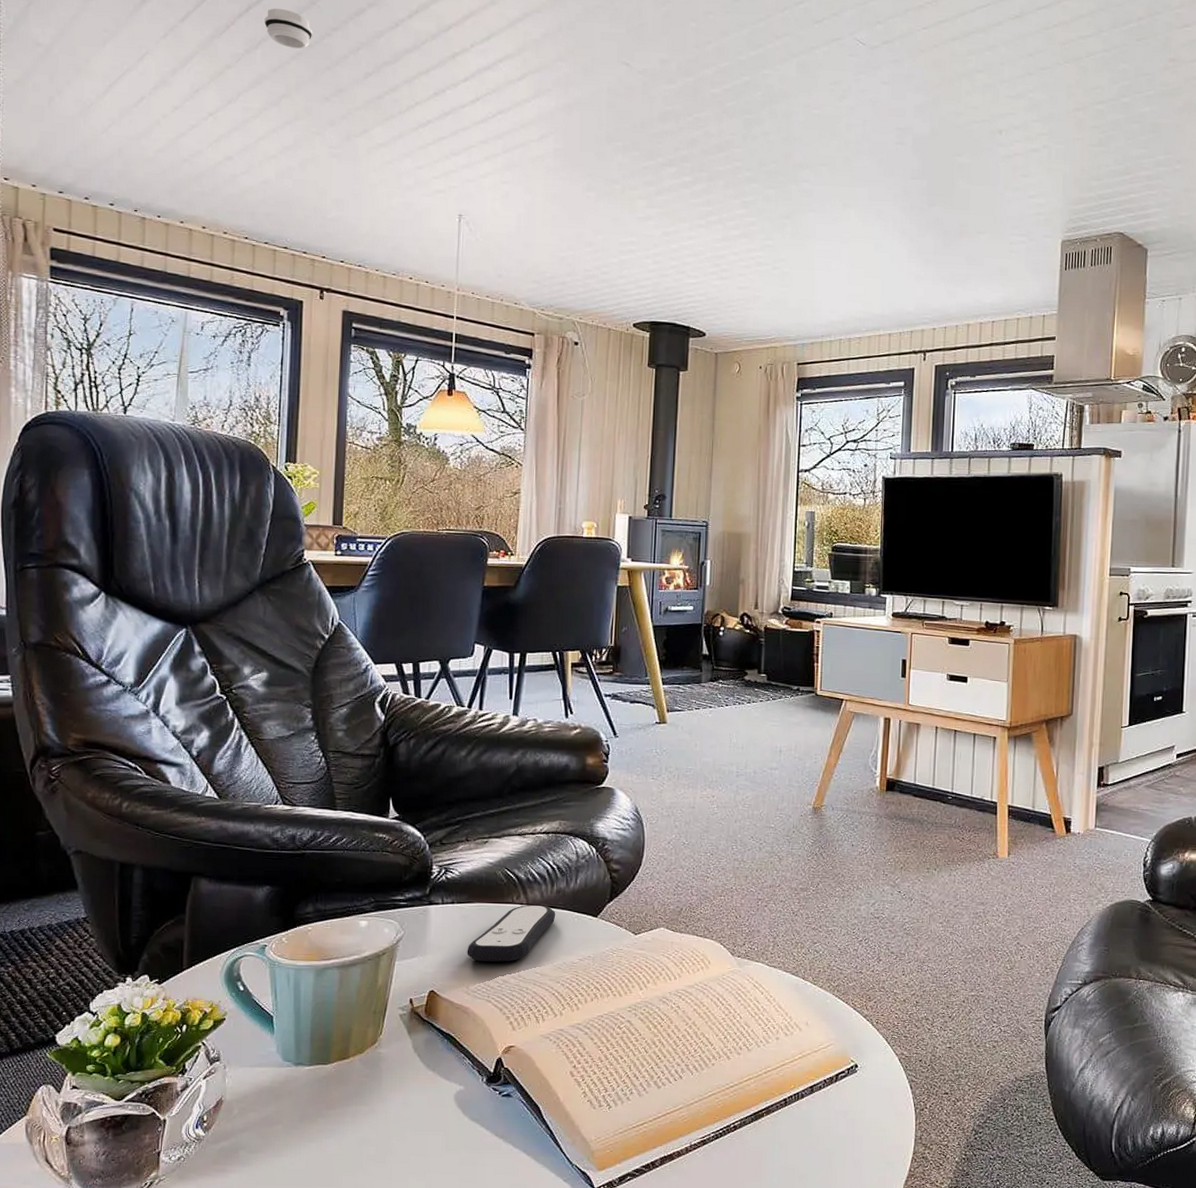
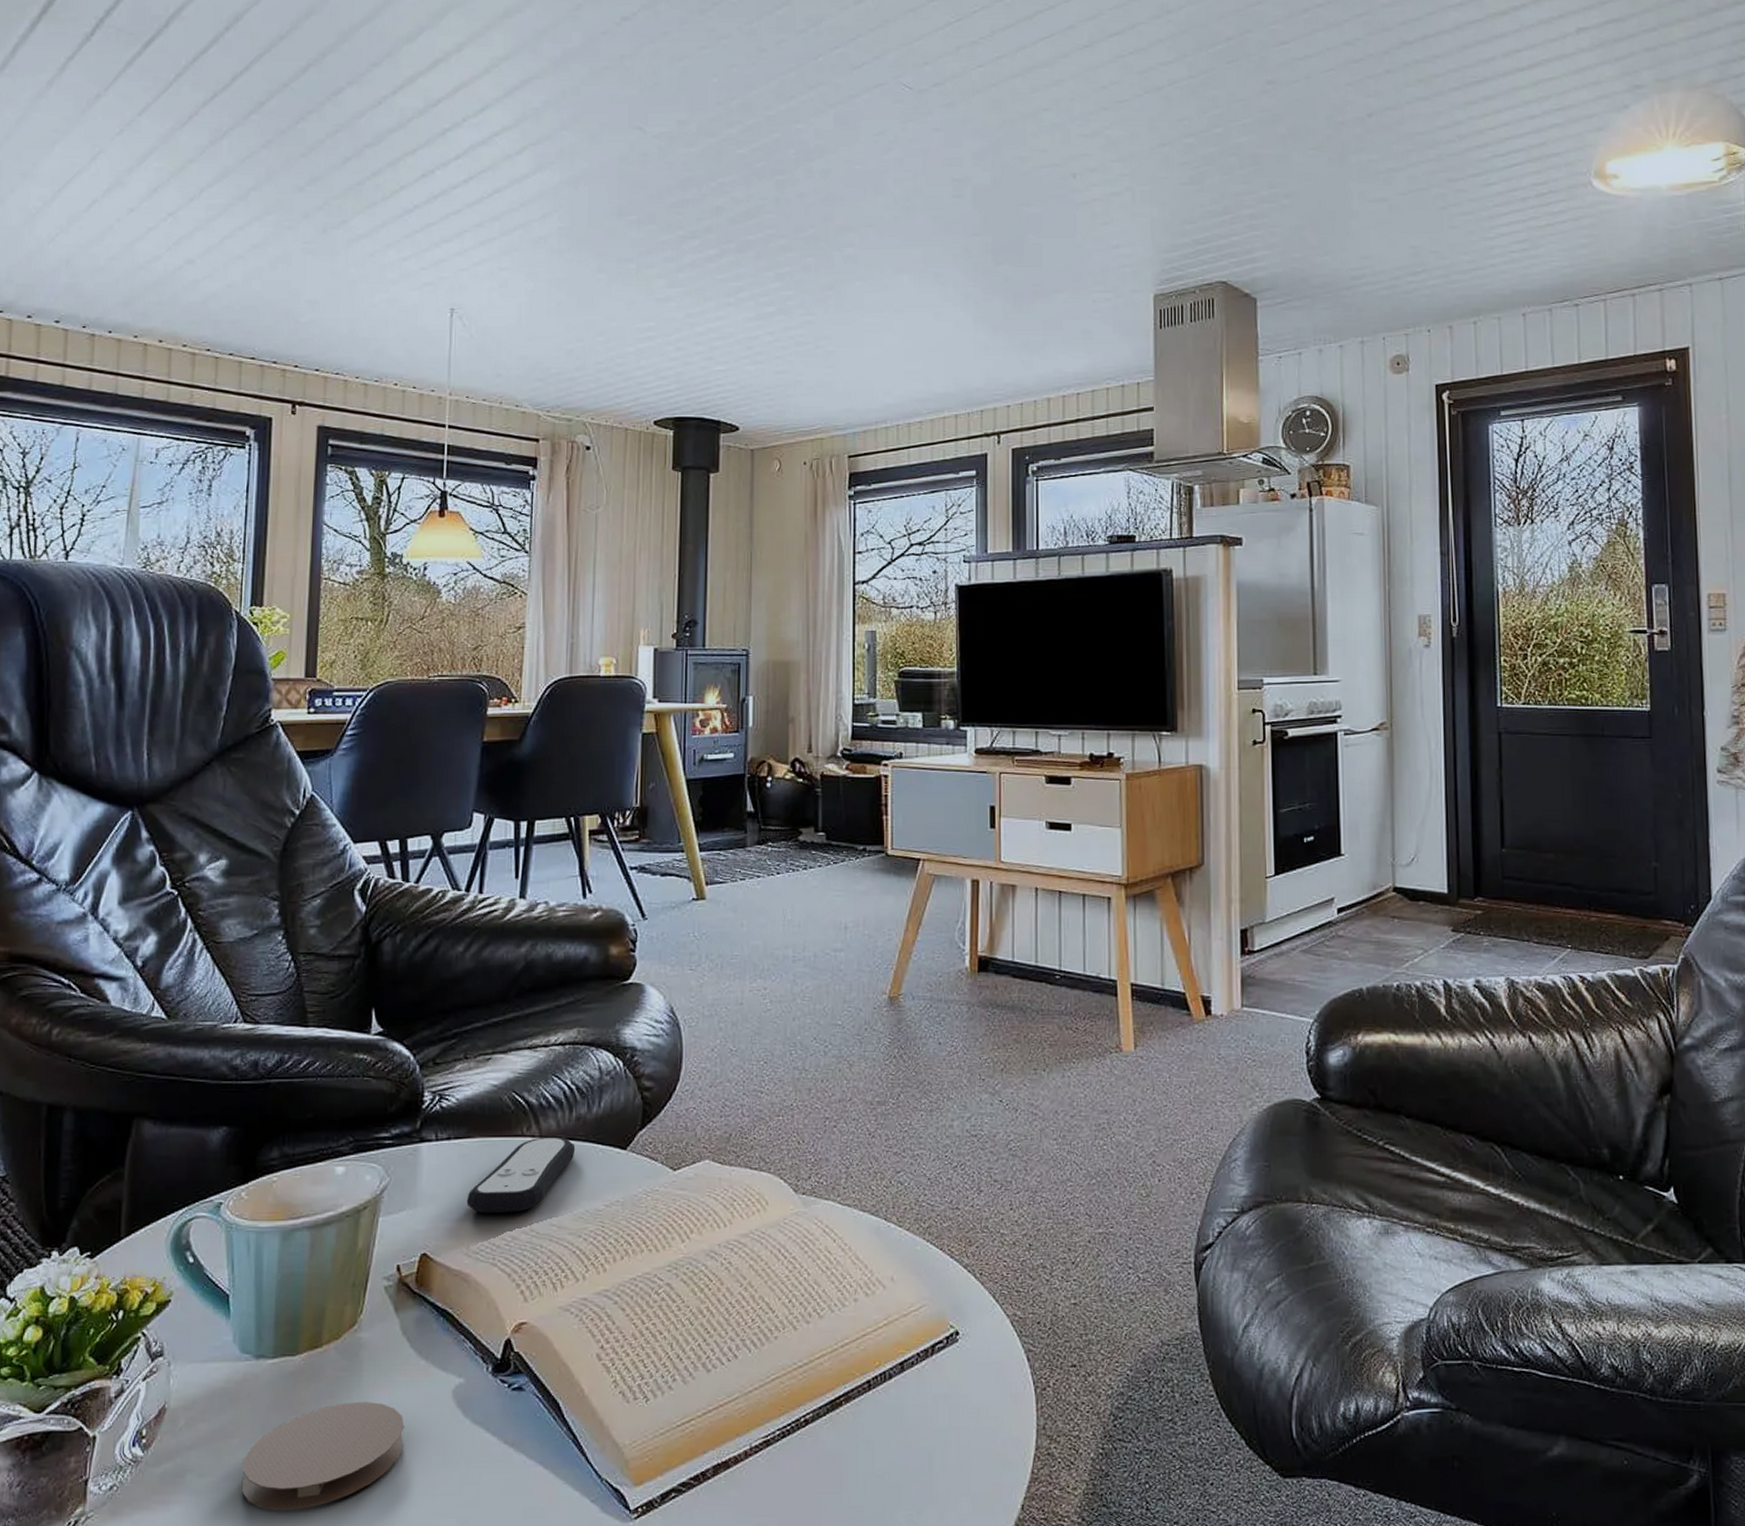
smoke detector: present [264,8,313,49] -> none [231,93,286,136]
coaster: none [284,1100,416,1180] -> present [241,1401,405,1511]

